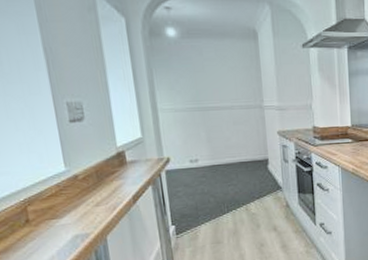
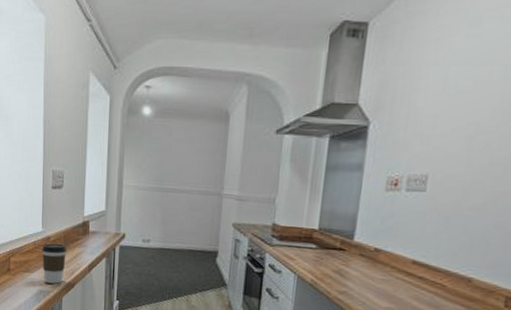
coffee cup: none [68,180,104,225] -> present [41,243,66,284]

